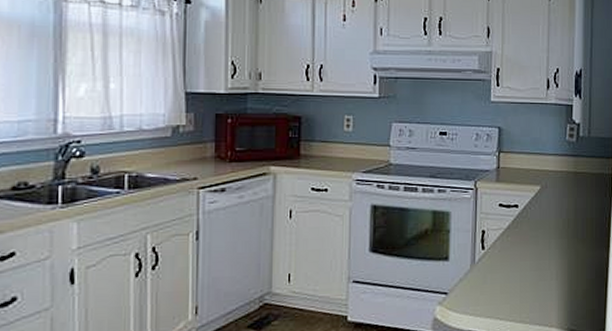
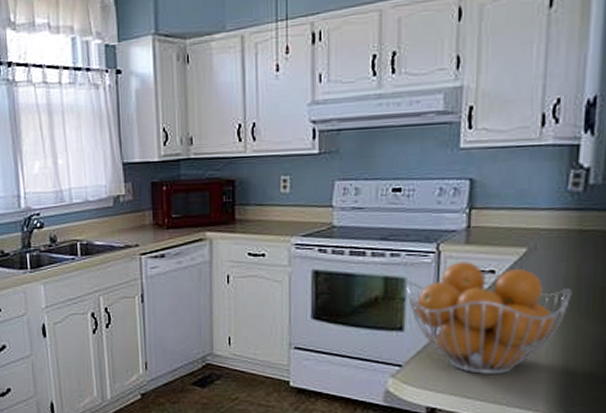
fruit basket: none [451,197,572,297] -> present [407,261,572,375]

